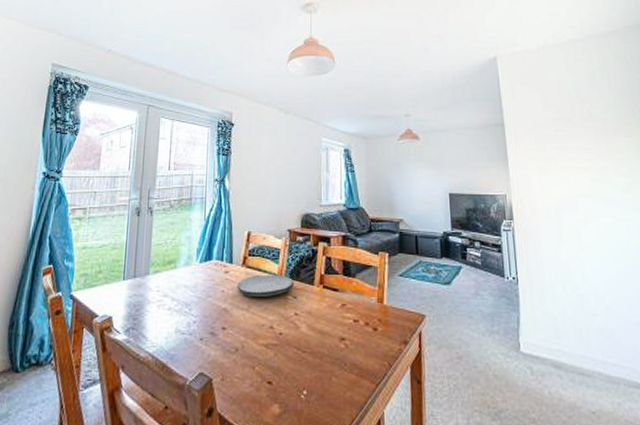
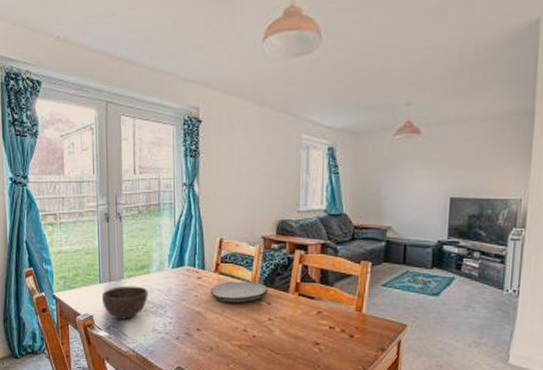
bowl: none [124,282,174,320] -> present [102,286,148,320]

